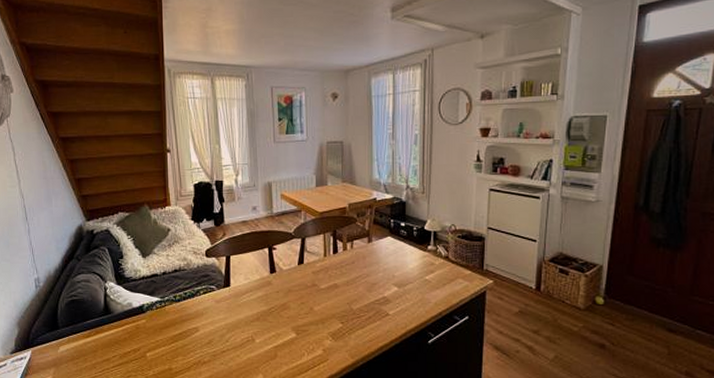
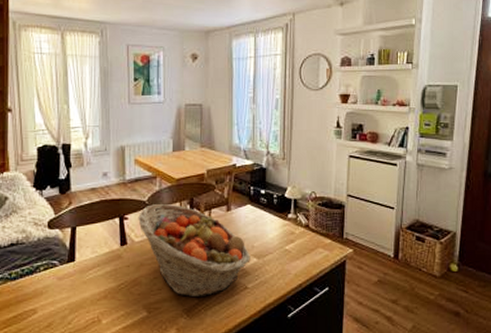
fruit basket: none [285,235,391,322] -> present [138,203,250,298]

